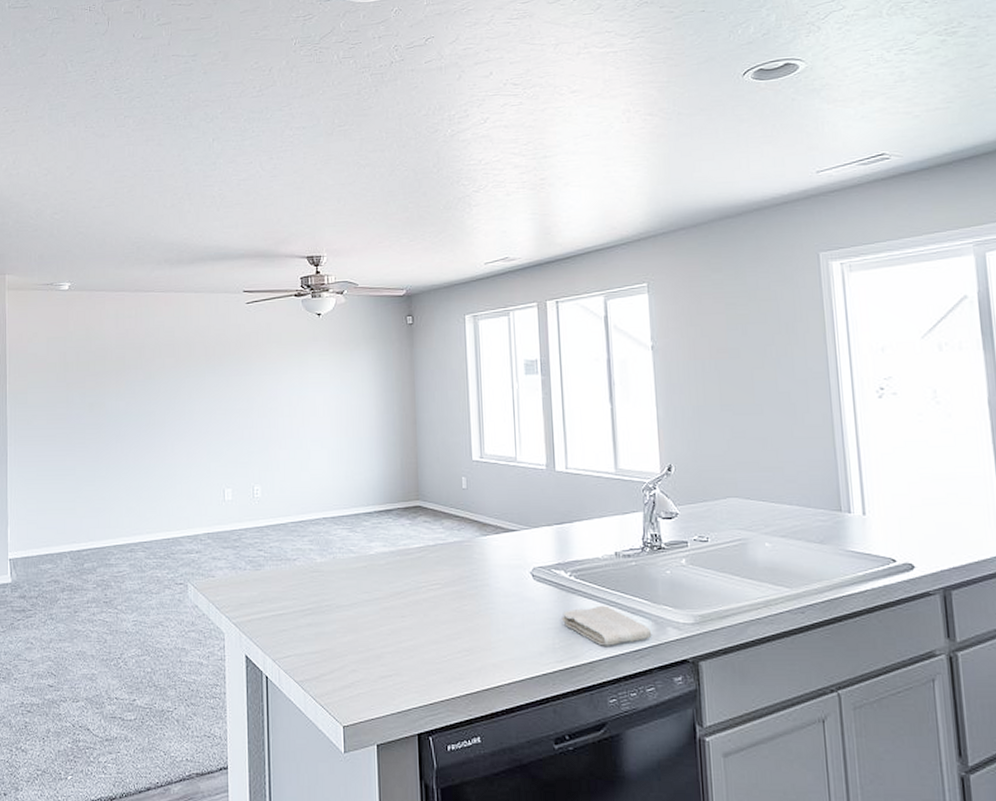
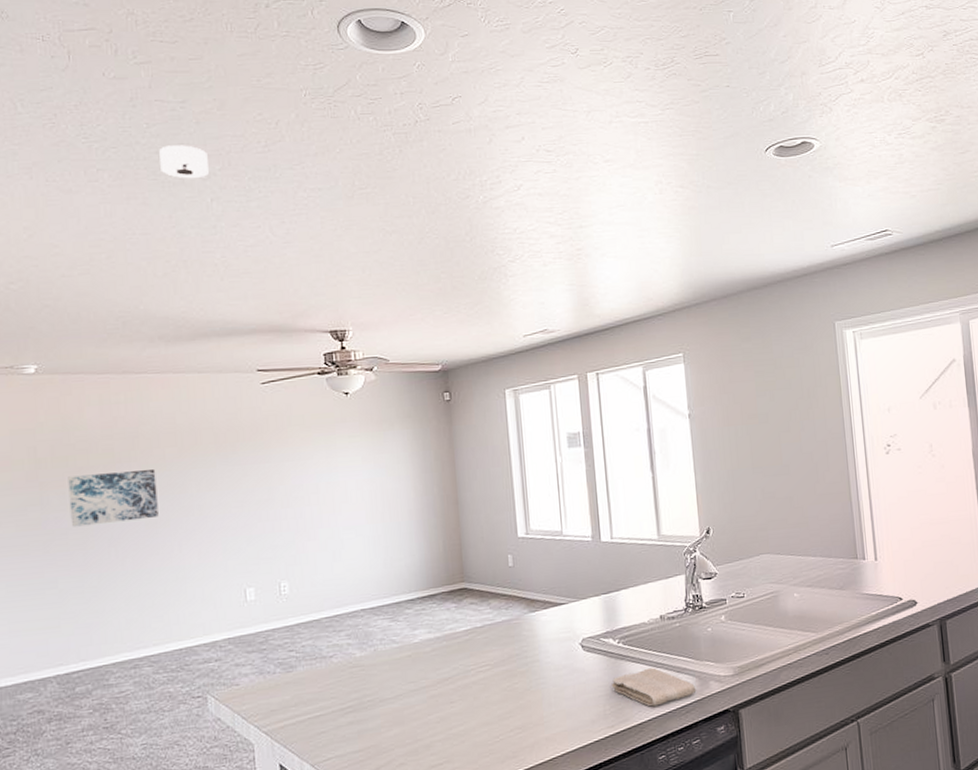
wall art: none [88,377,157,423] -> present [68,470,159,527]
smoke detector: none [174,92,212,122] -> present [159,145,209,179]

